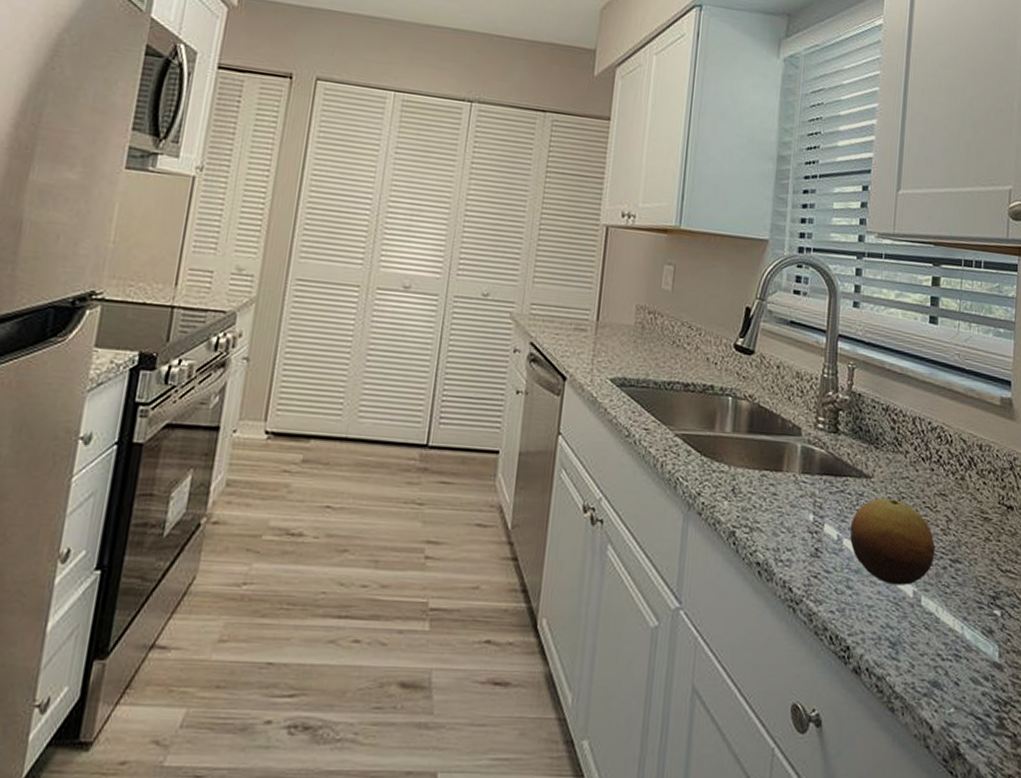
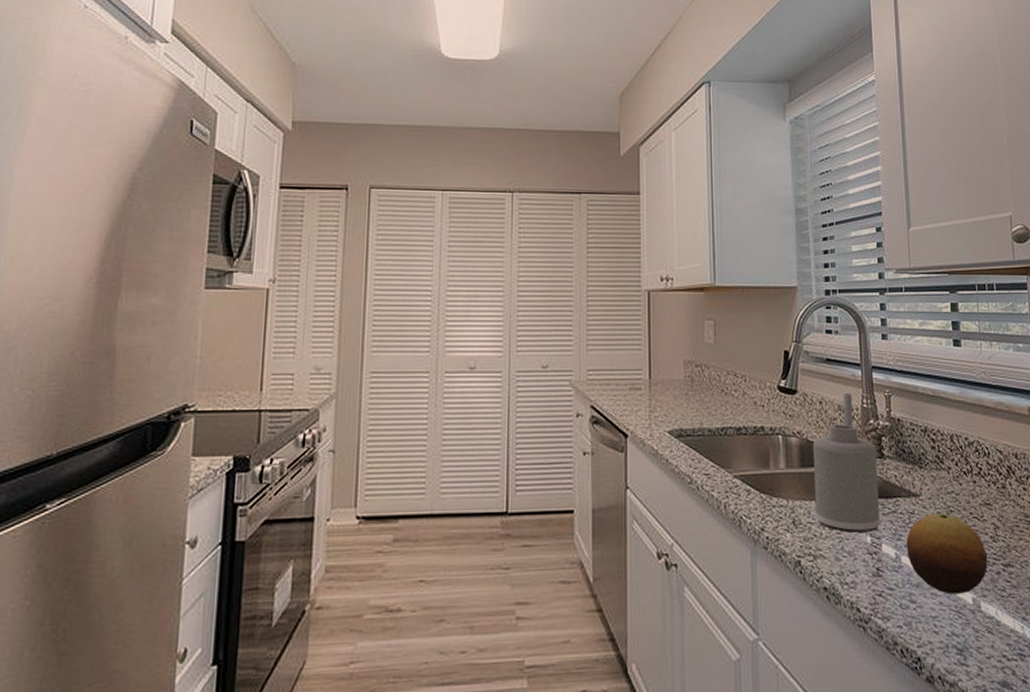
soap dispenser: none [757,360,833,510] -> present [812,394,880,533]

